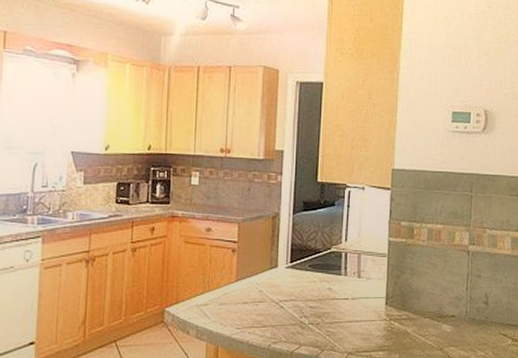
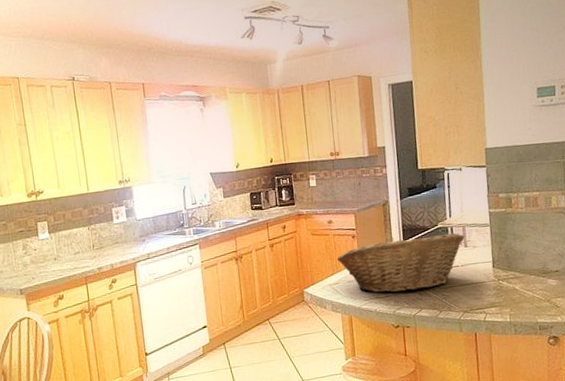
fruit basket: none [210,256,359,323] -> present [336,233,465,293]

